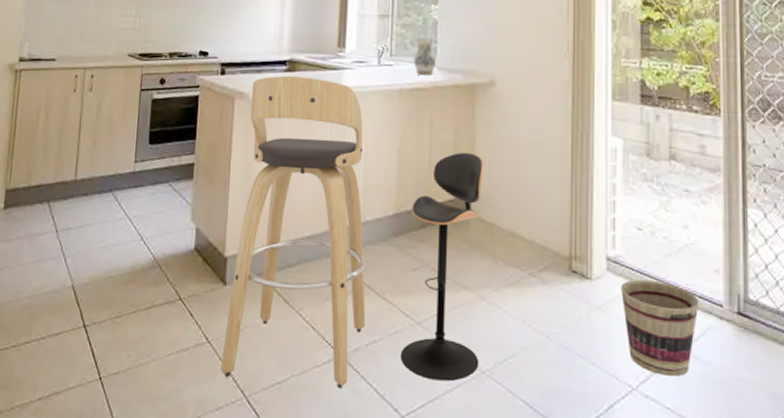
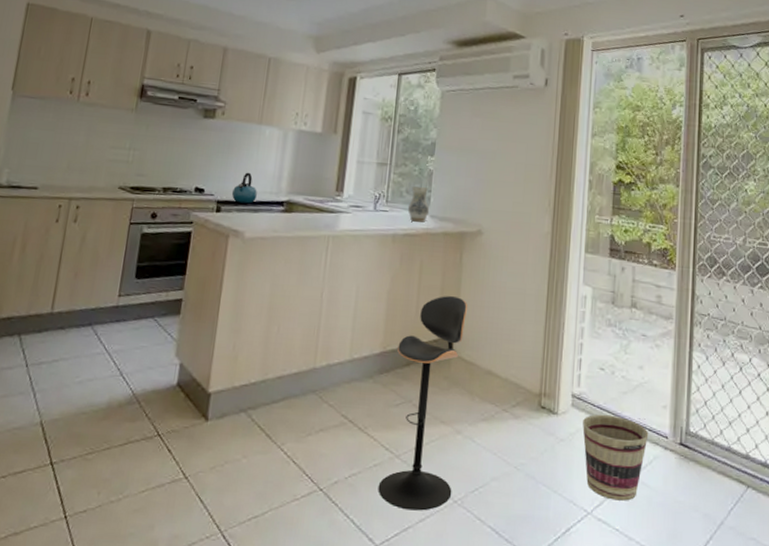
bar stool: present [221,75,366,388] -> none [197,216,356,520]
kettle: none [234,33,259,65] -> present [231,172,257,204]

